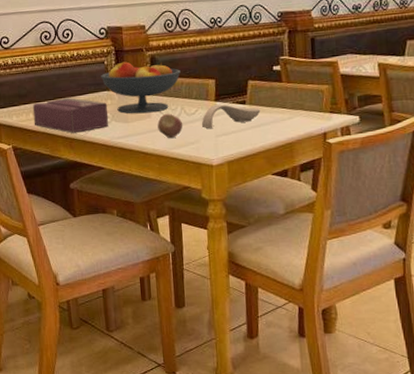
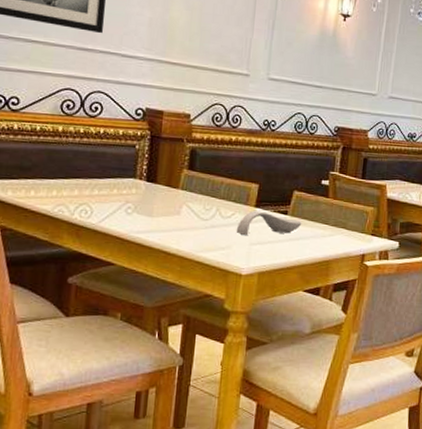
tissue box: present [32,97,109,134] -> none [34,178,131,221]
fruit bowl: present [101,61,181,114] -> none [128,149,222,210]
fruit: present [157,113,183,138] -> none [186,212,215,240]

